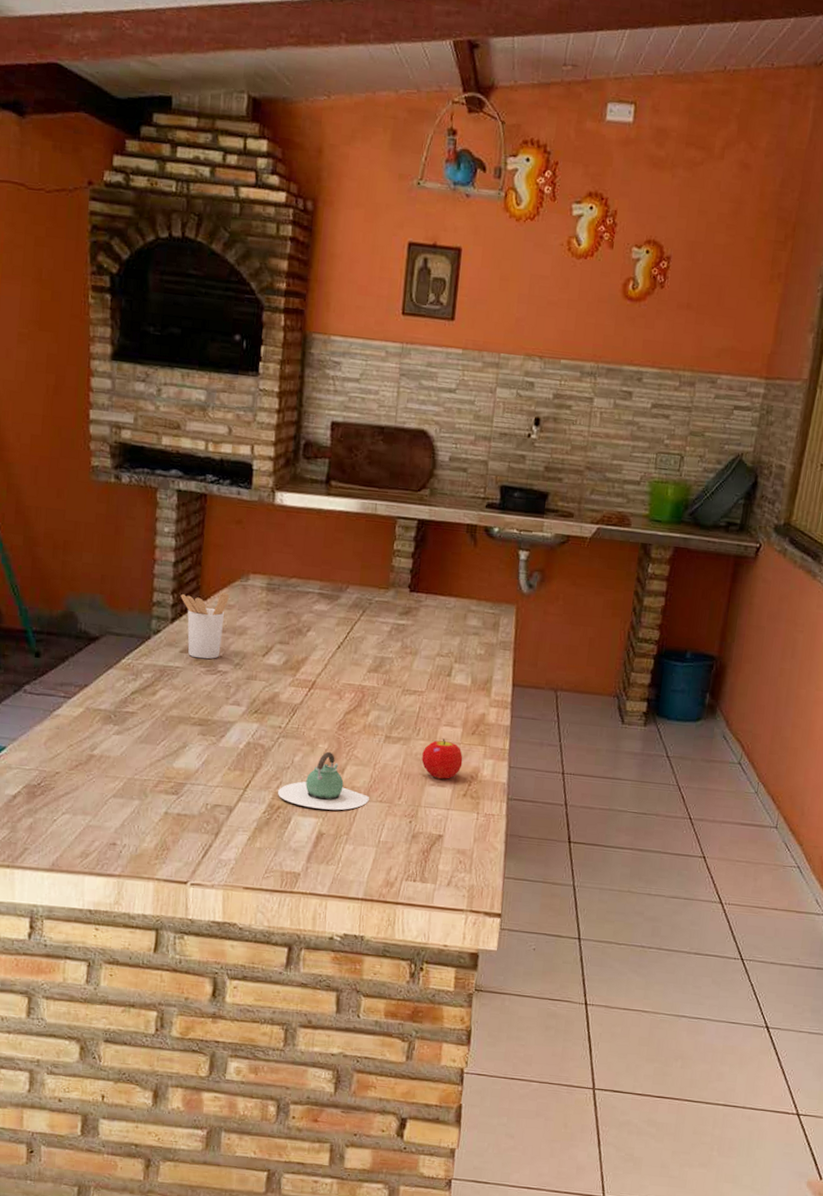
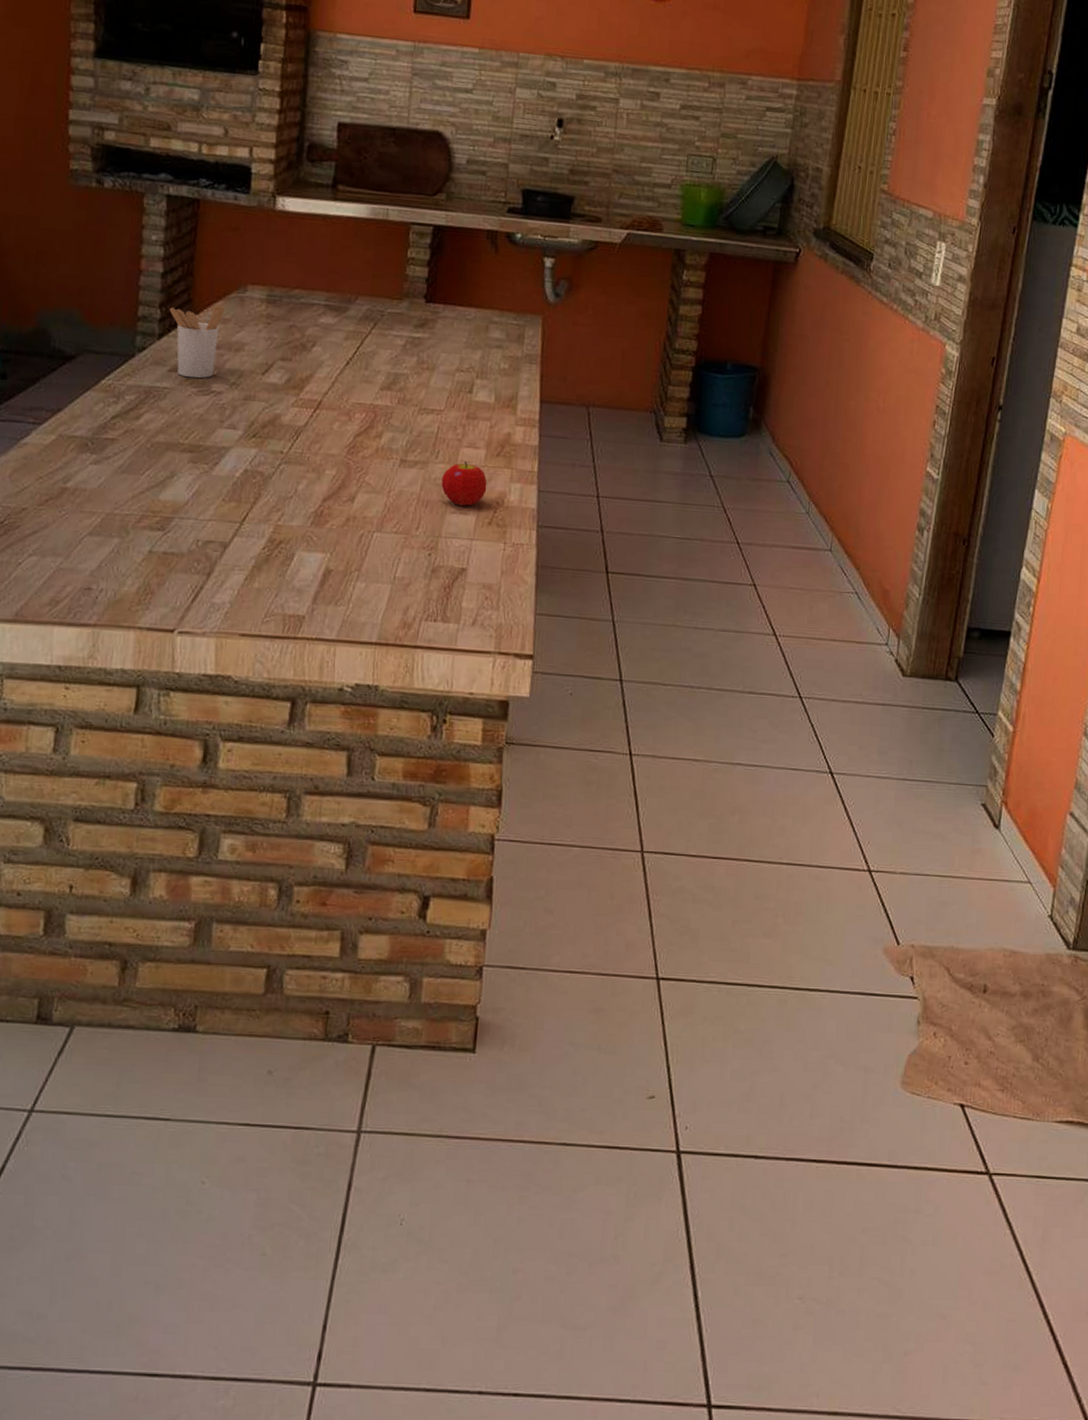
teapot: present [278,751,369,811] -> none [279,478,383,544]

